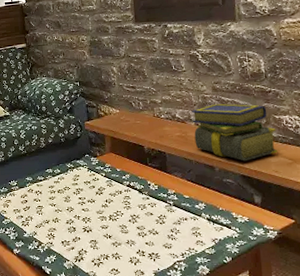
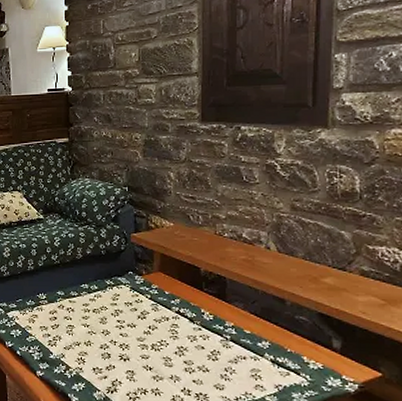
stack of books: present [191,103,278,161] -> none [262,225,368,297]

